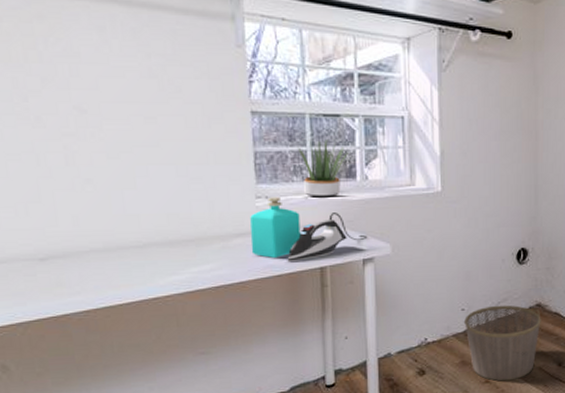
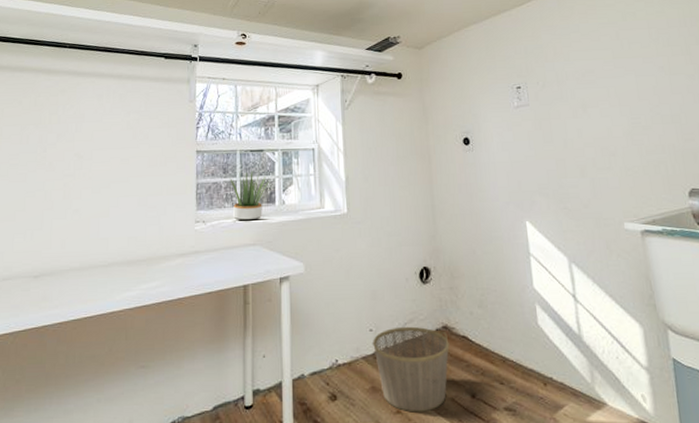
soap bottle: present [250,197,301,258] -> none [189,221,229,276]
iron: present [287,213,368,263] -> none [217,234,284,281]

